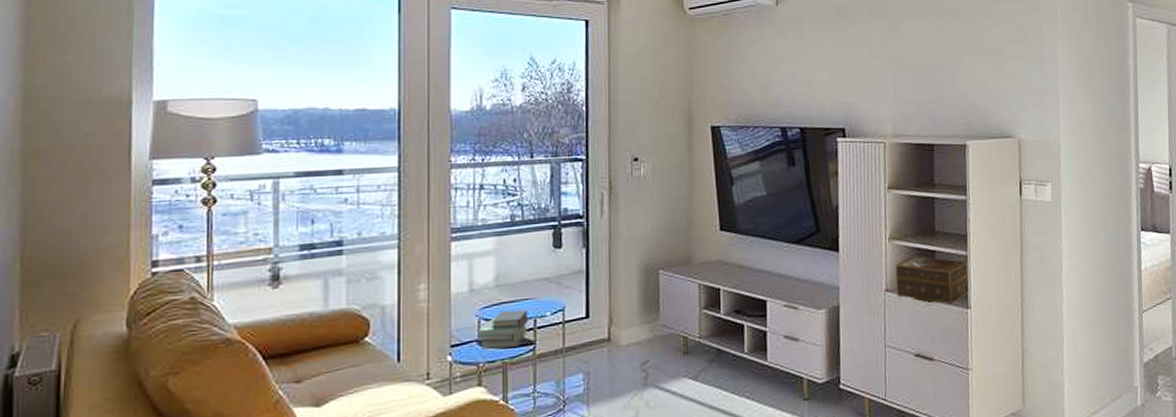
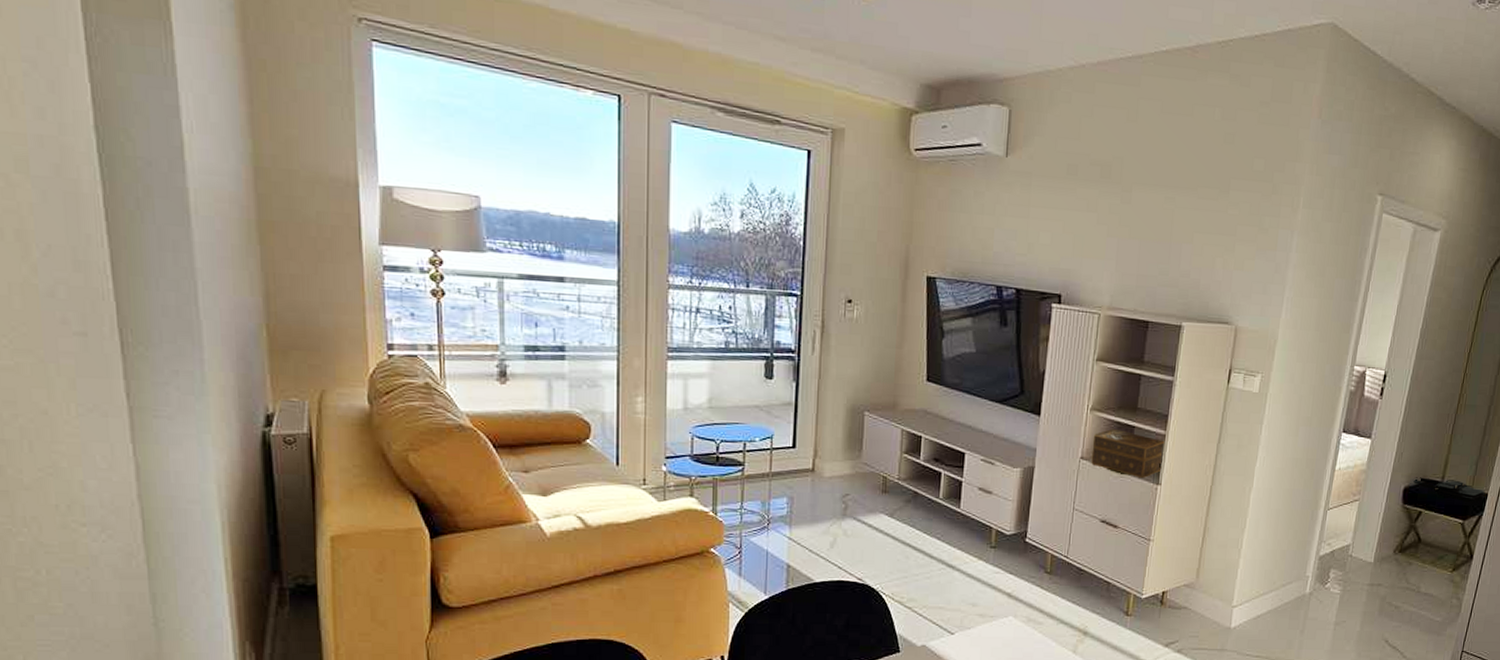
books: present [477,309,528,350] -> none [690,432,738,466]

